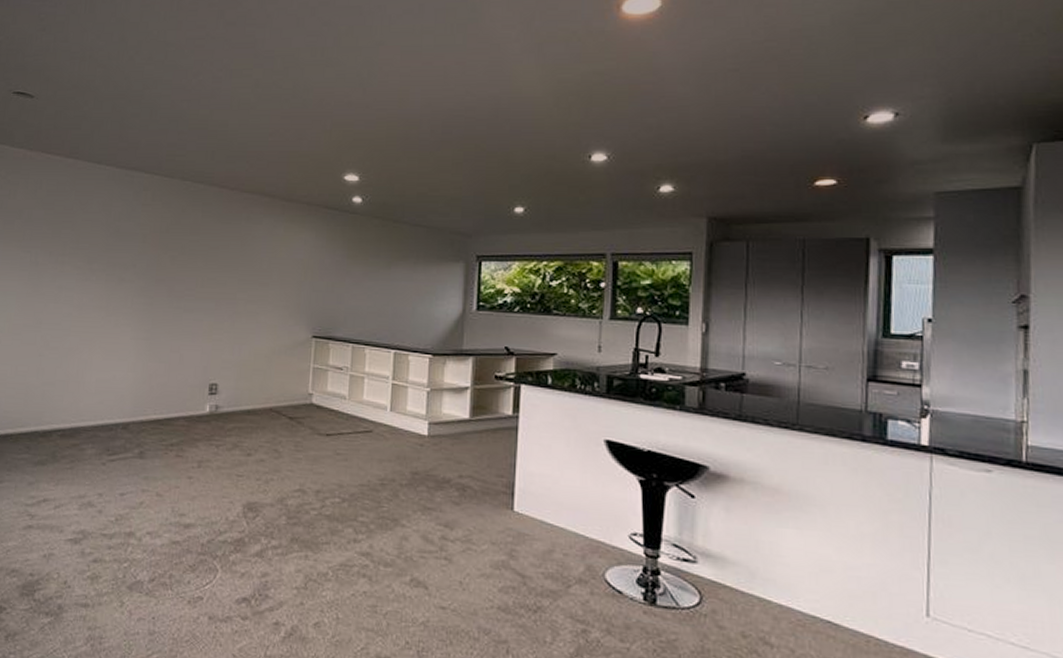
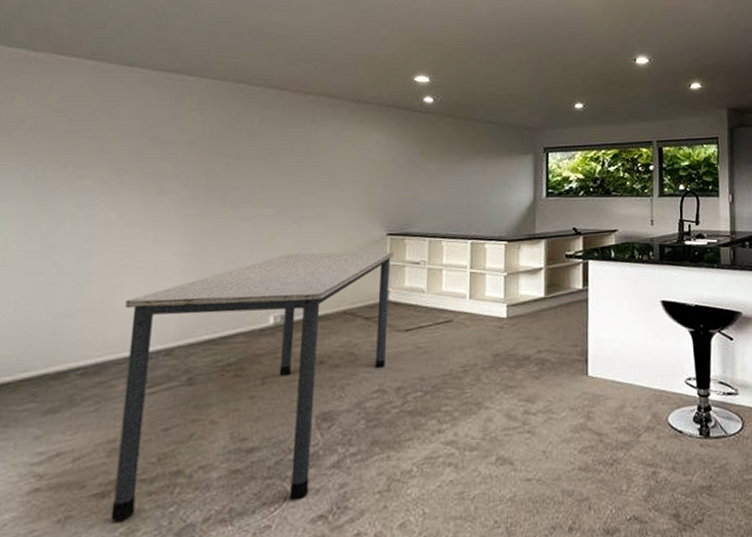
dining table: none [81,347,318,579] -> present [111,252,394,521]

